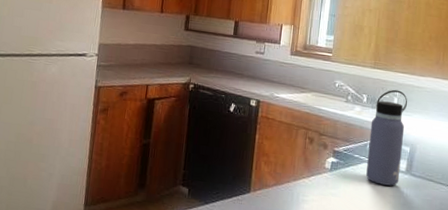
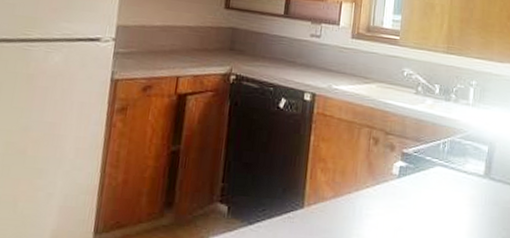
water bottle: present [366,89,408,186] -> none [439,78,485,193]

